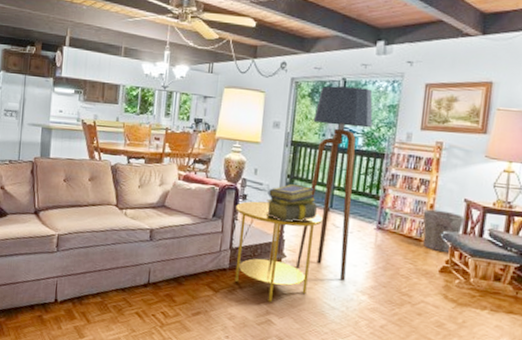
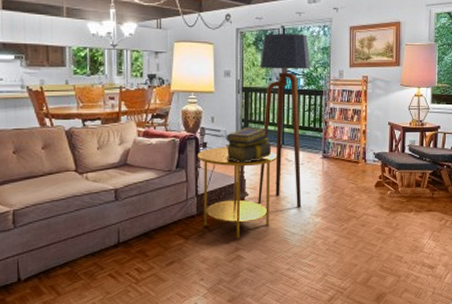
waste bin: present [422,208,465,253] -> none [358,134,390,170]

